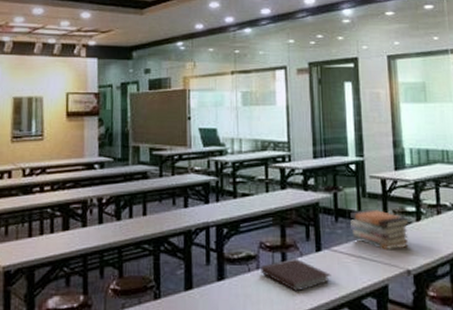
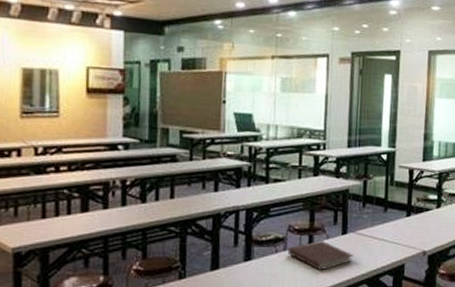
book stack: present [350,208,410,251] -> none [377,196,431,234]

